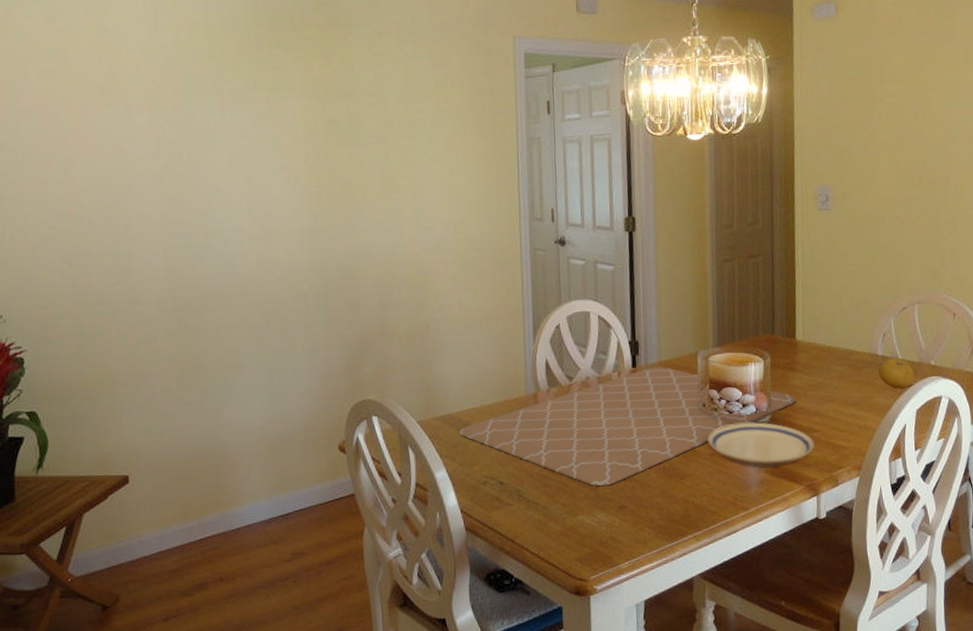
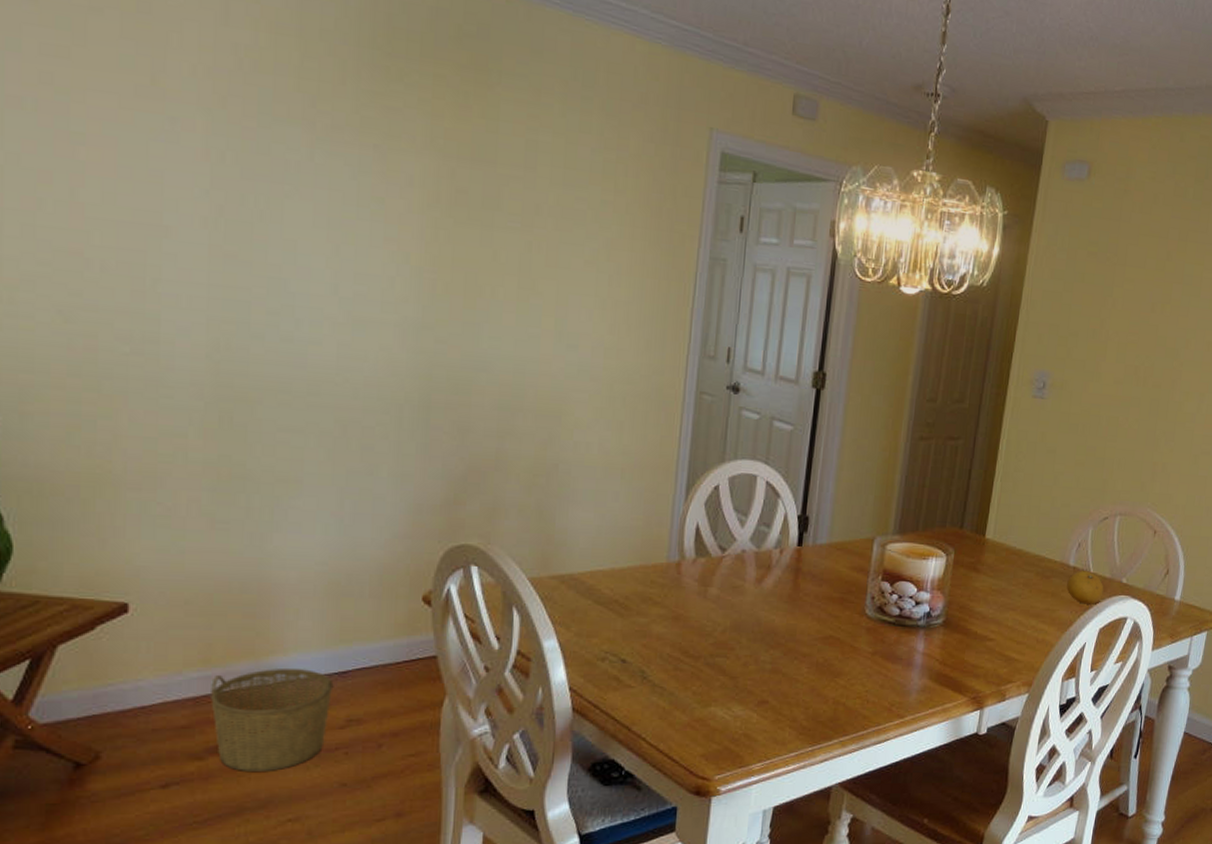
basket: none [191,515,280,603] -> present [211,669,334,773]
placemat: present [459,366,798,487] -> none [579,548,976,677]
plate: present [708,422,814,468] -> none [871,622,987,675]

